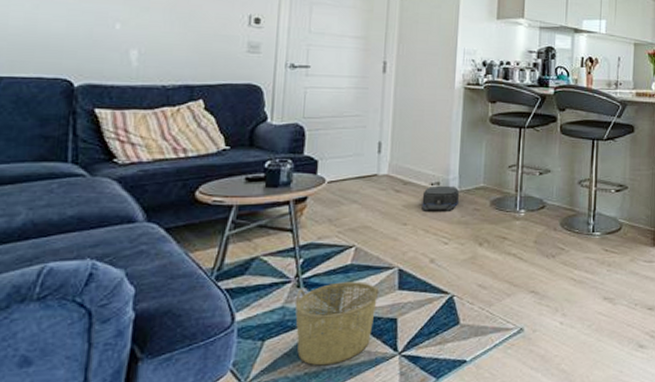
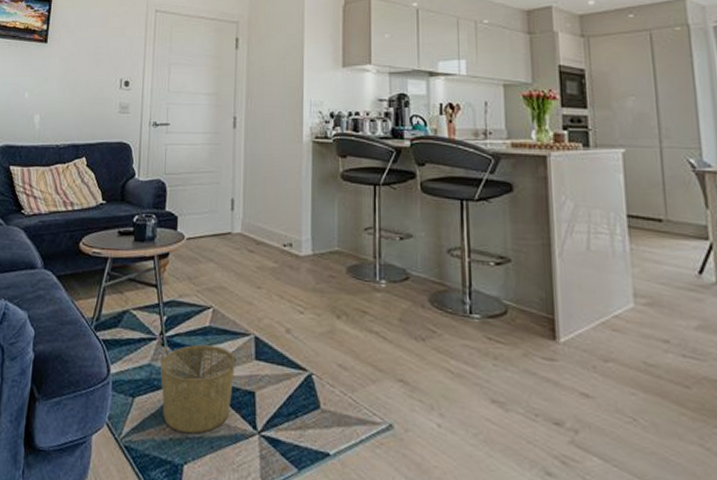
robot vacuum: present [422,185,460,211] -> none [275,247,314,276]

